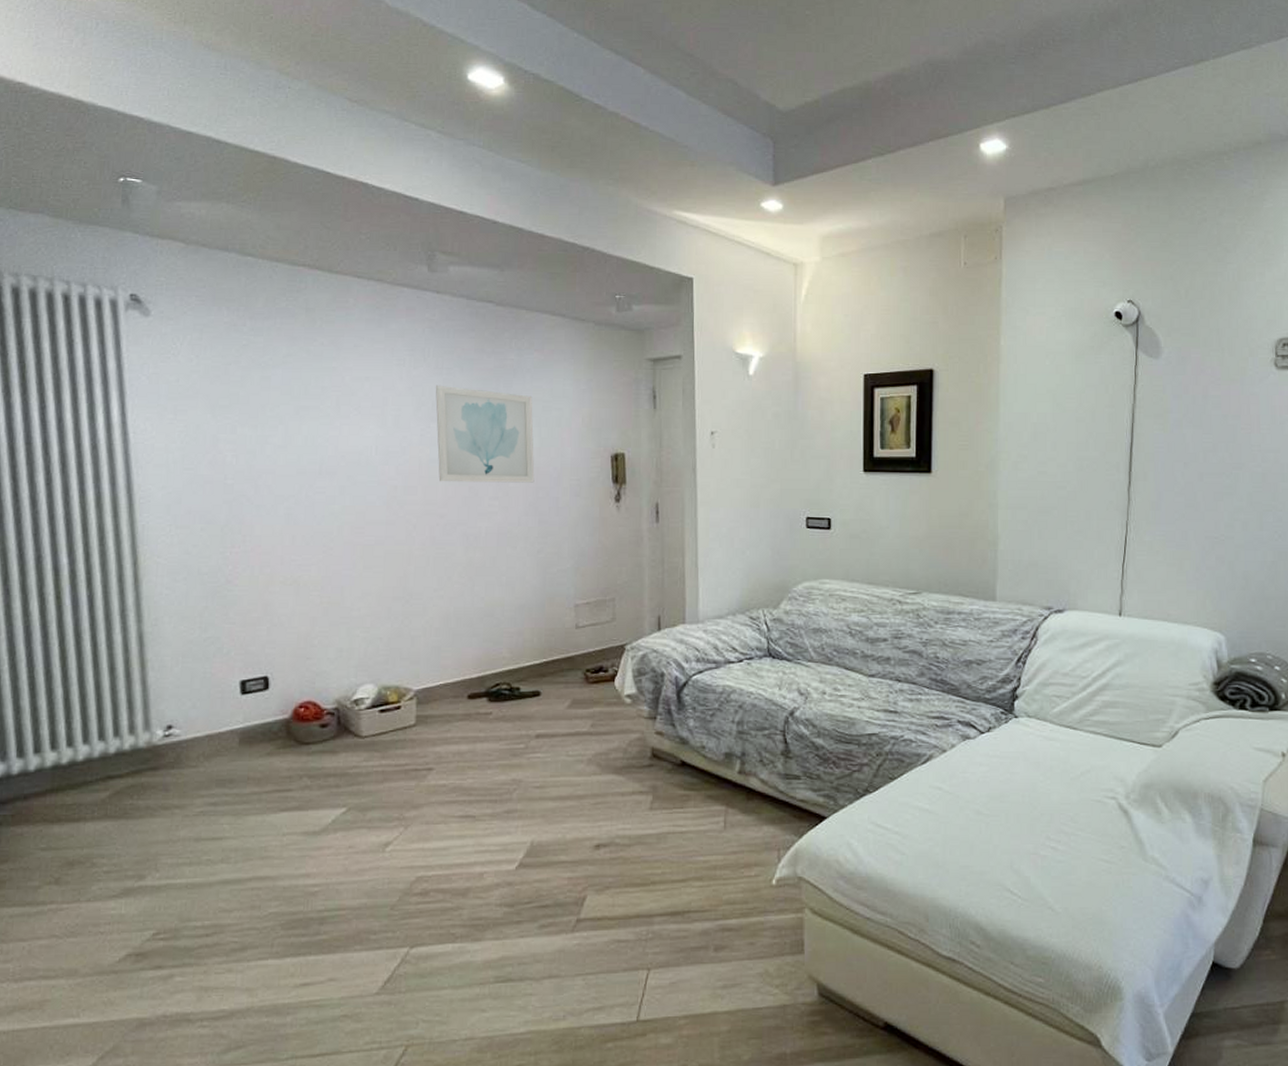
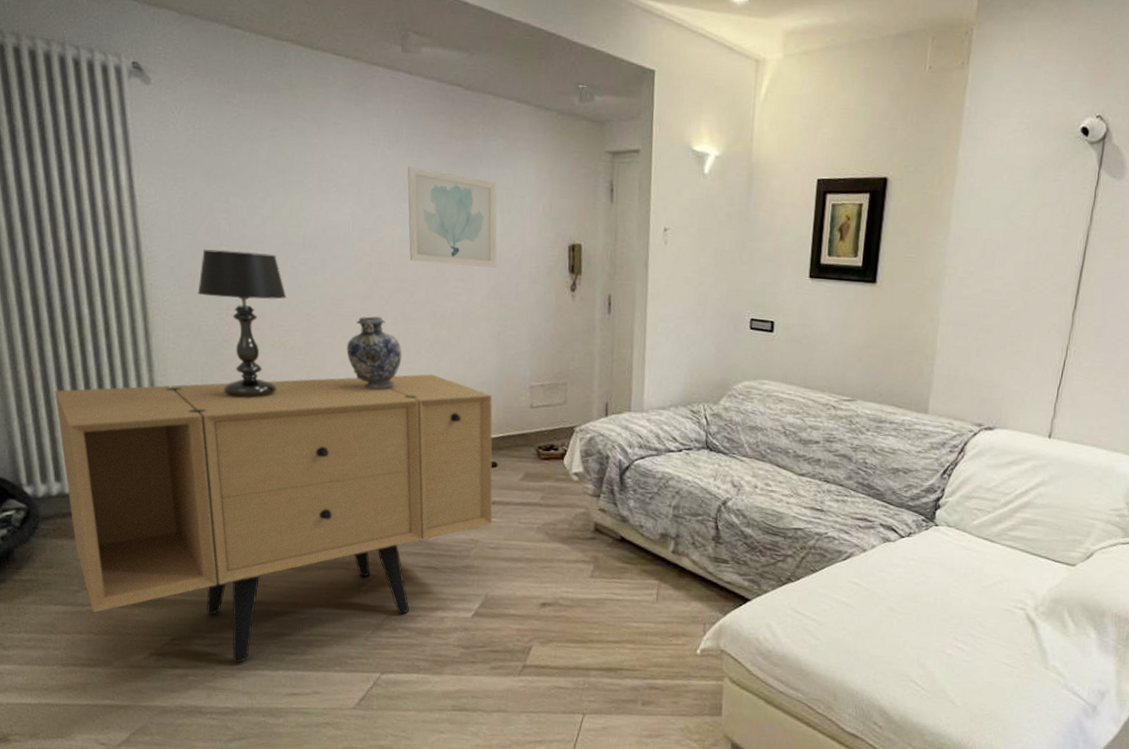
sideboard: none [22,601,537,954] -> present [54,374,493,663]
table lamp: none [197,483,301,643] -> present [197,249,287,398]
decorative vase: none [368,543,431,622] -> present [346,316,402,390]

